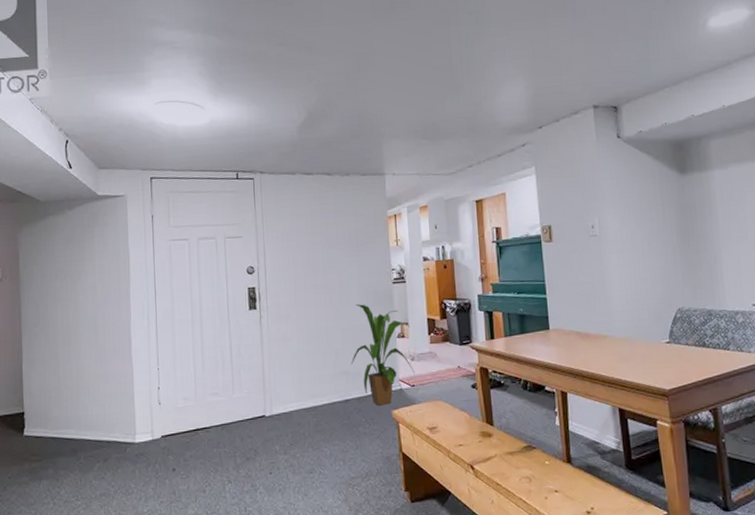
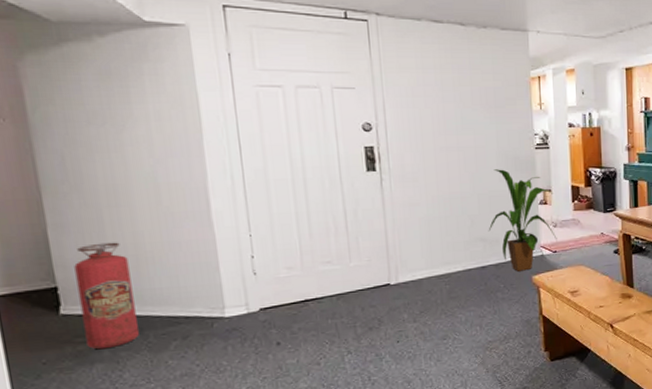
fire extinguisher: none [37,374,74,468] -> present [74,242,139,350]

